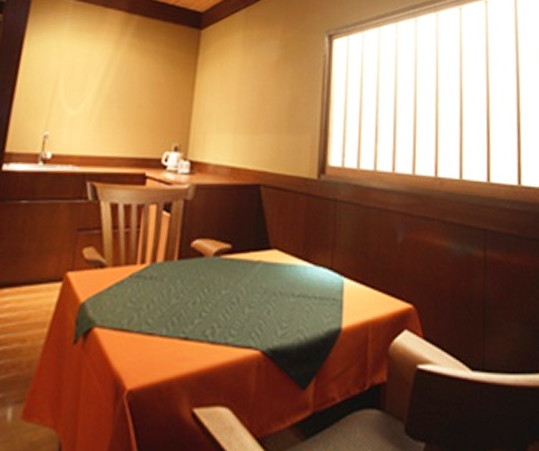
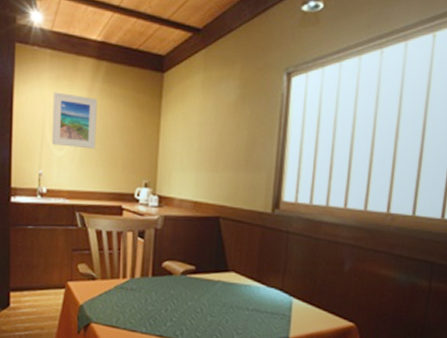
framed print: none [64,44,124,108] -> present [51,92,97,149]

